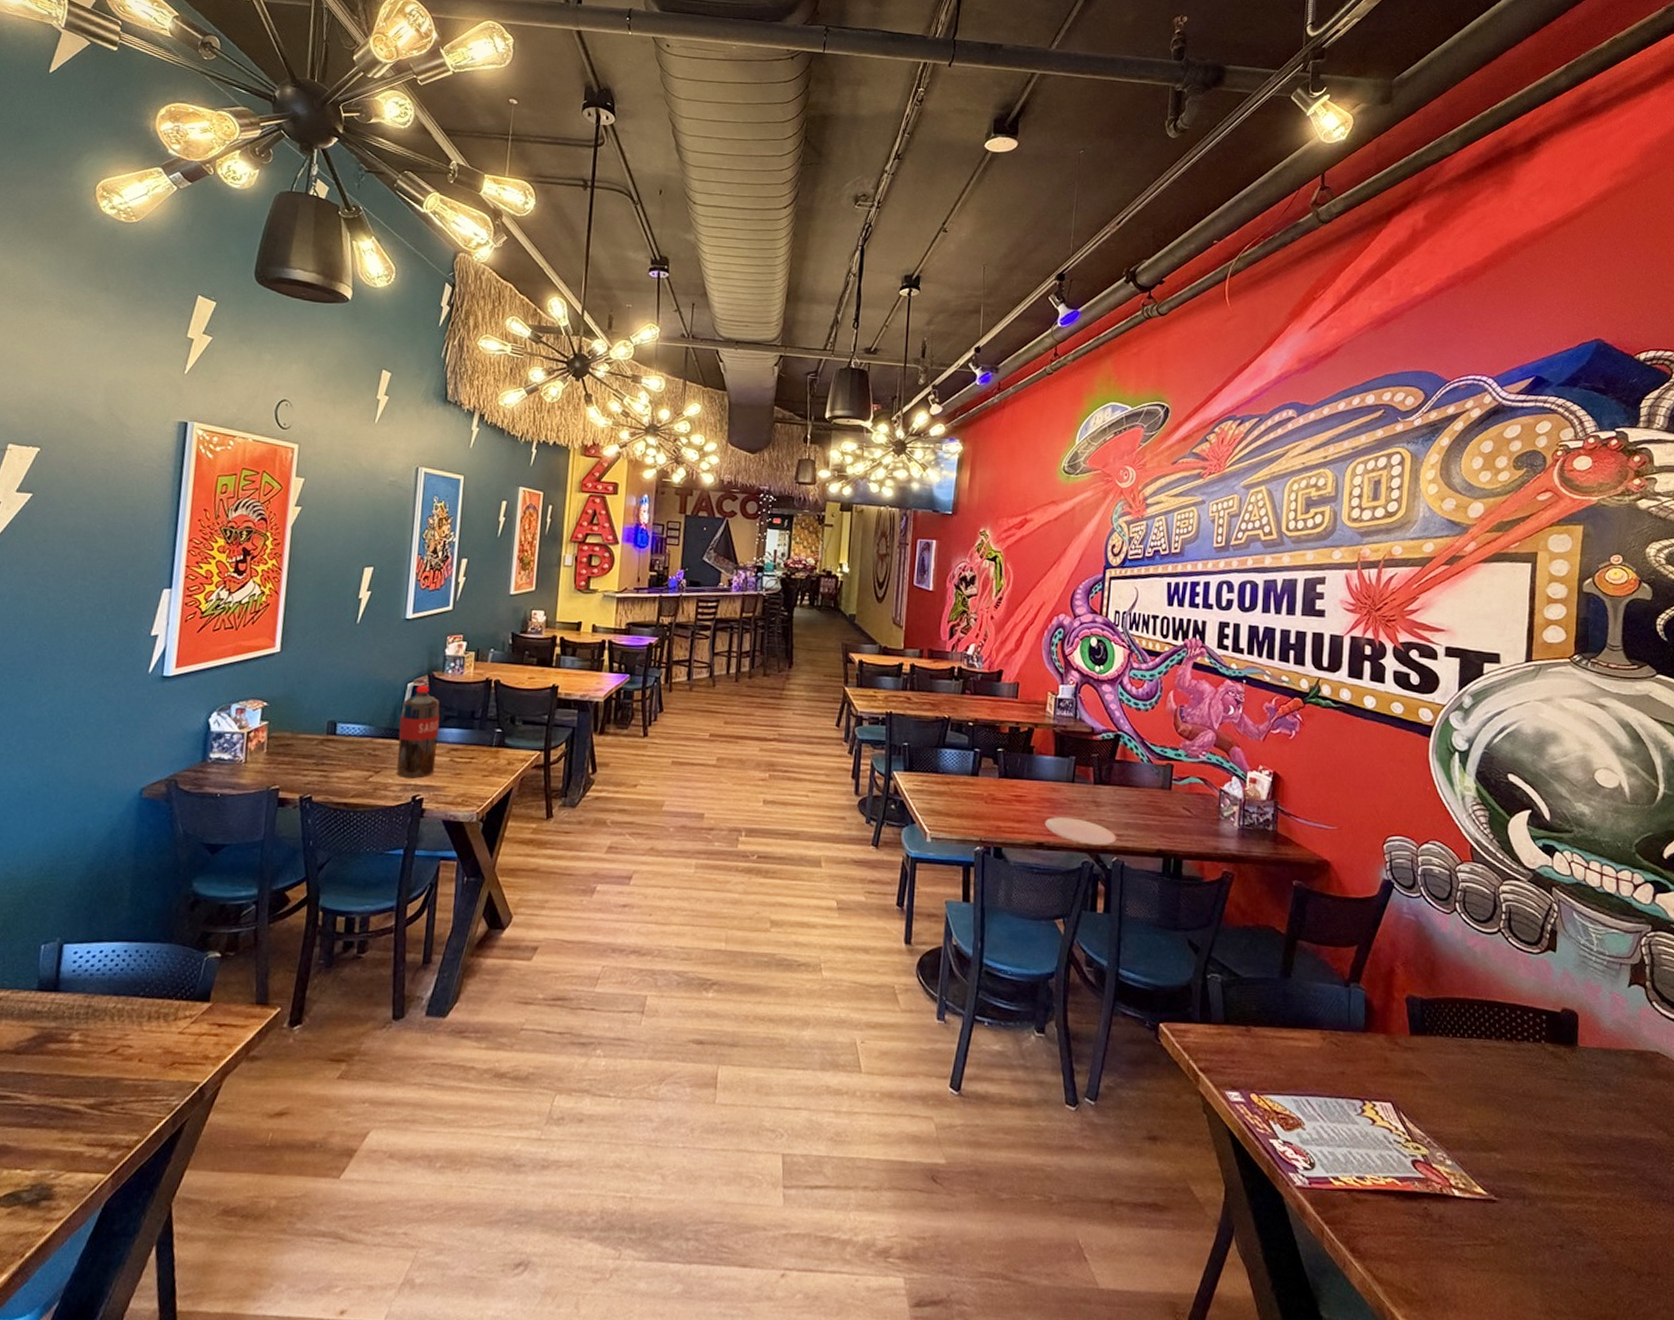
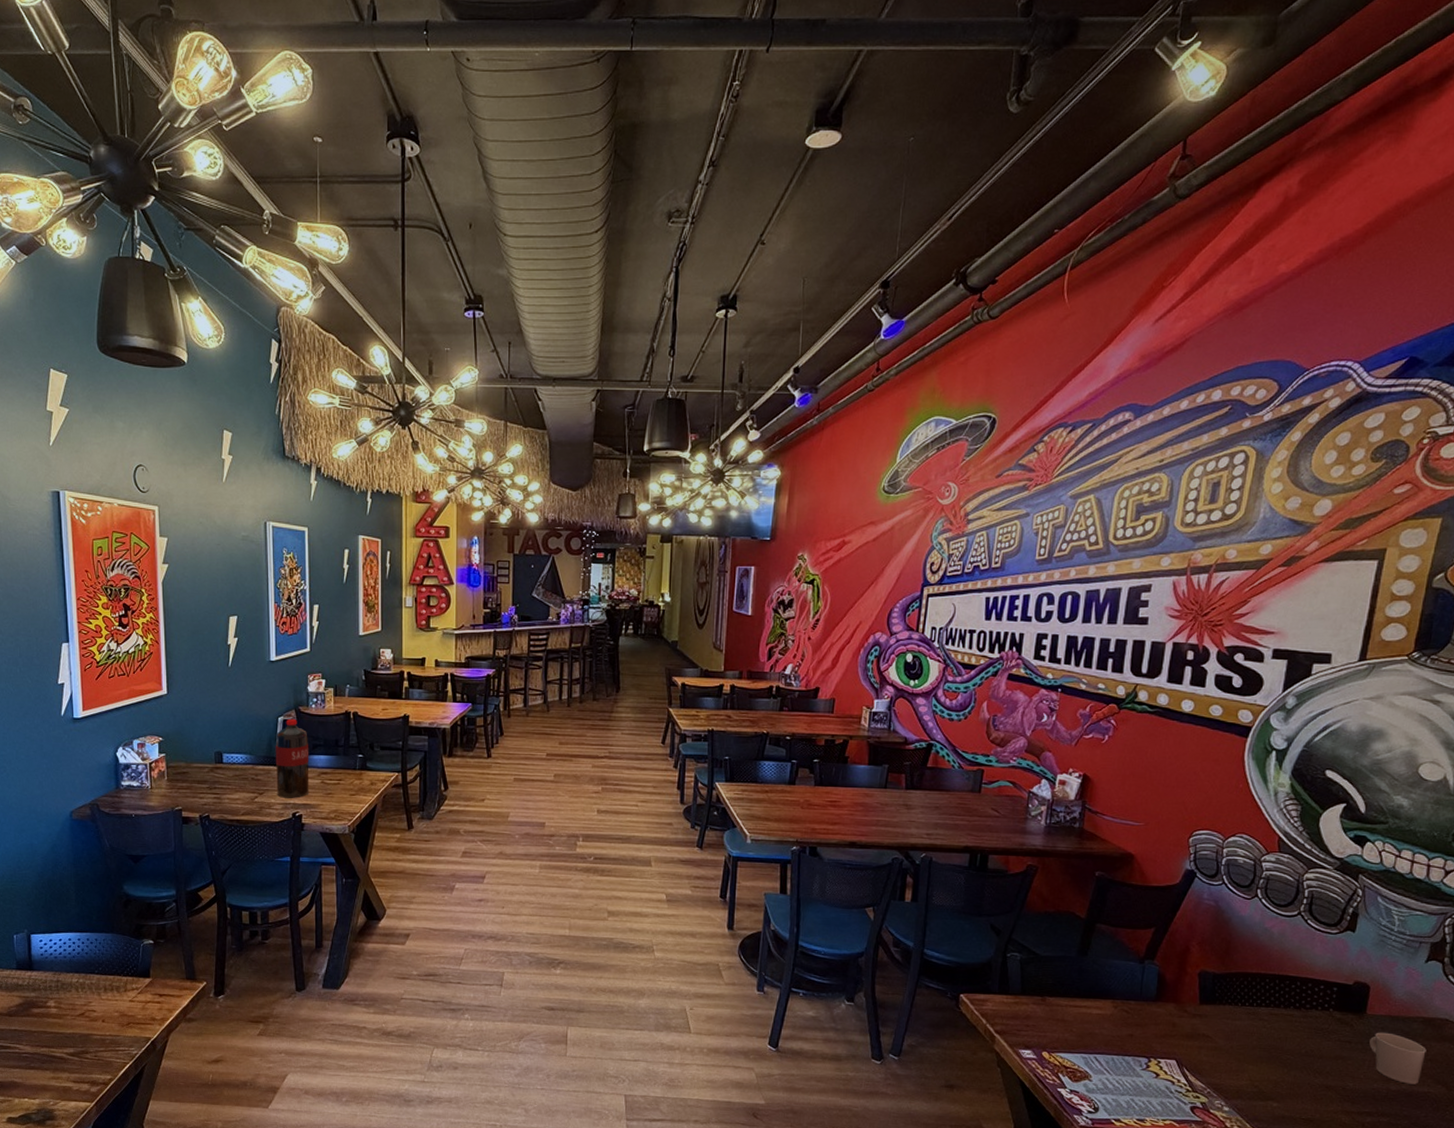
plate: present [1044,817,1116,846] -> none [857,819,925,844]
cup: none [1585,1067,1643,1130] -> present [1369,1032,1427,1085]

